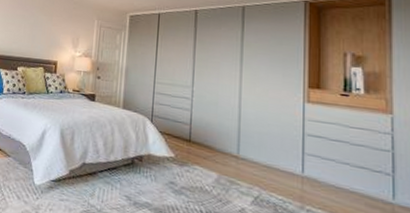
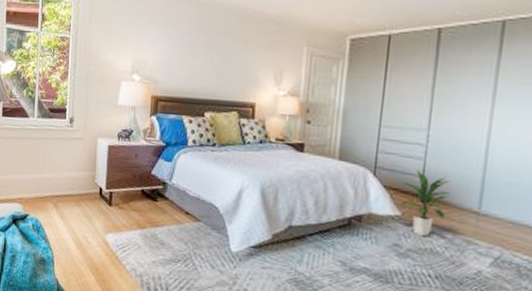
indoor plant: none [174,118,215,177] -> present [400,169,452,237]

